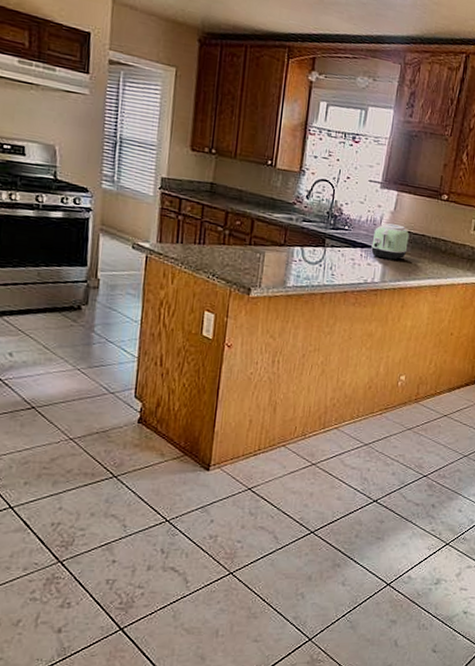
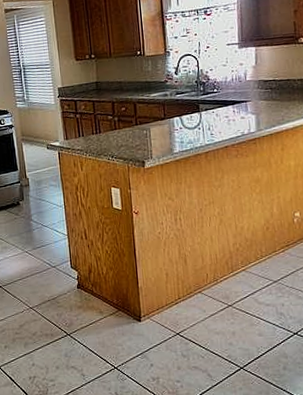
toaster: present [371,223,409,260] -> none [241,76,276,110]

